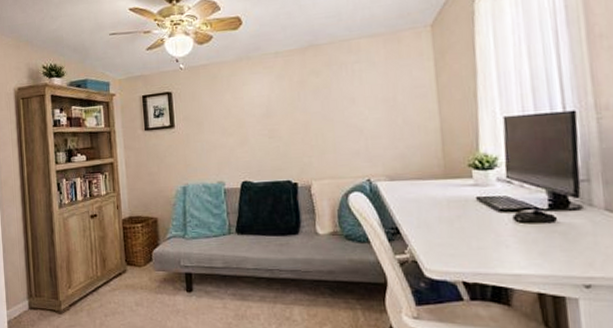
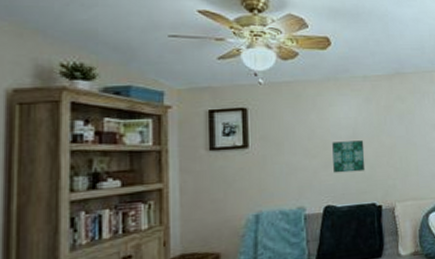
wall art: none [247,118,280,151] -> present [332,140,366,173]

